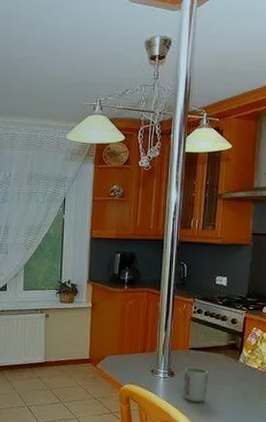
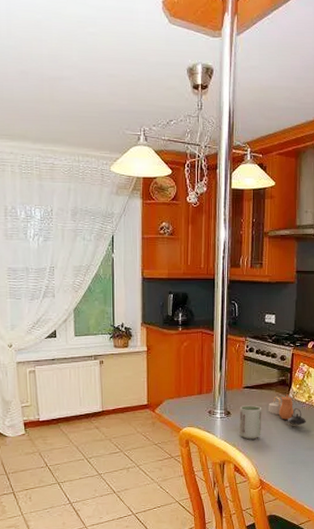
teapot: none [215,359,258,392] -> present [268,394,306,425]

